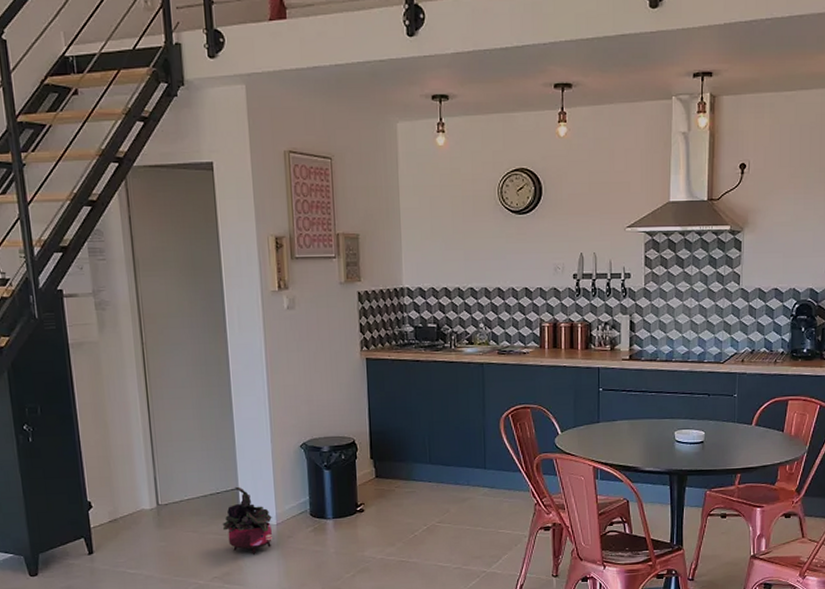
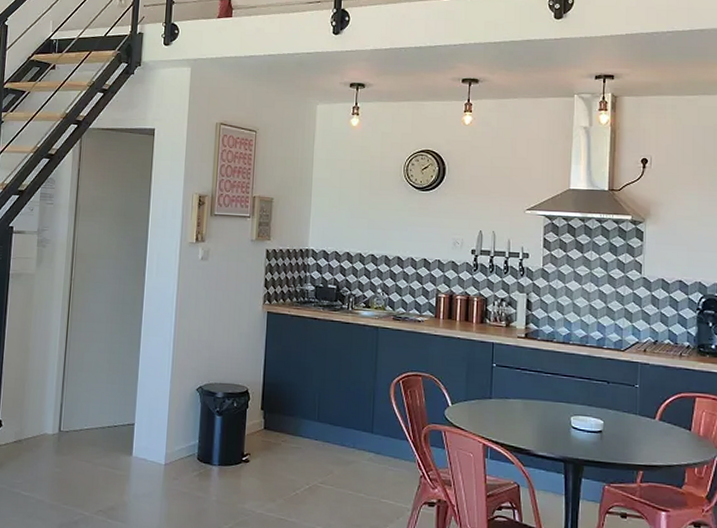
potted plant: present [222,486,273,554] -> none [114,422,161,492]

